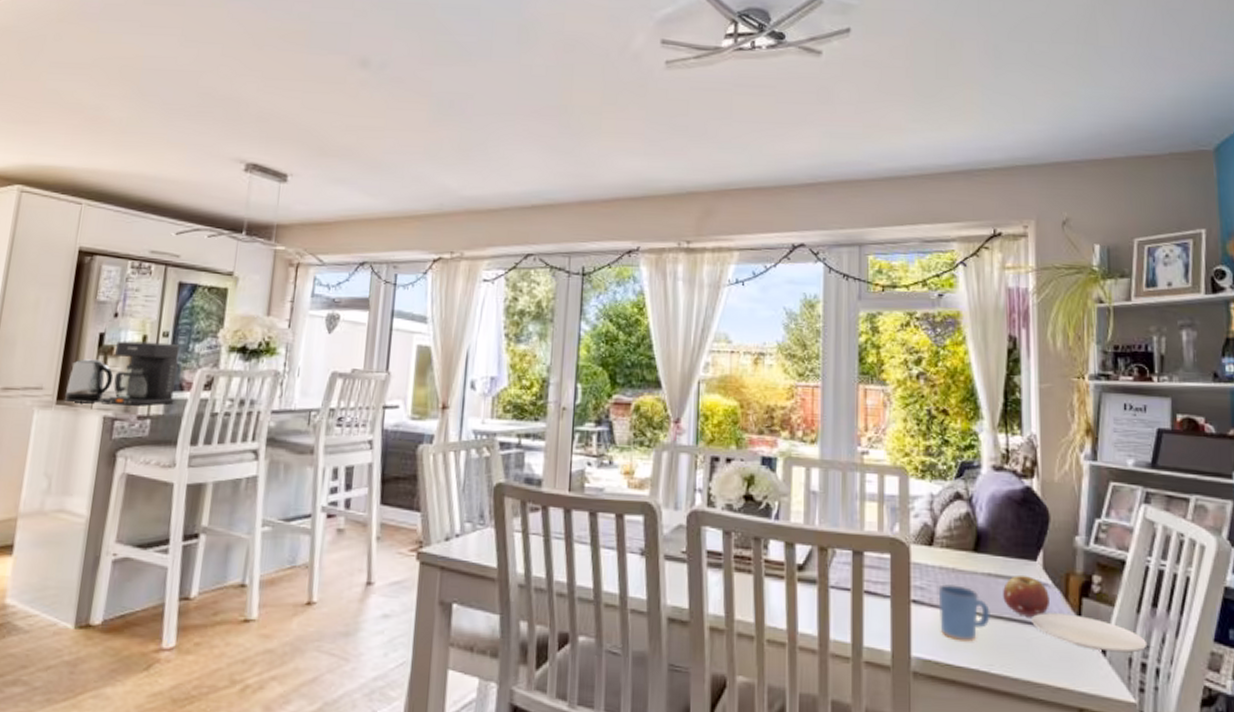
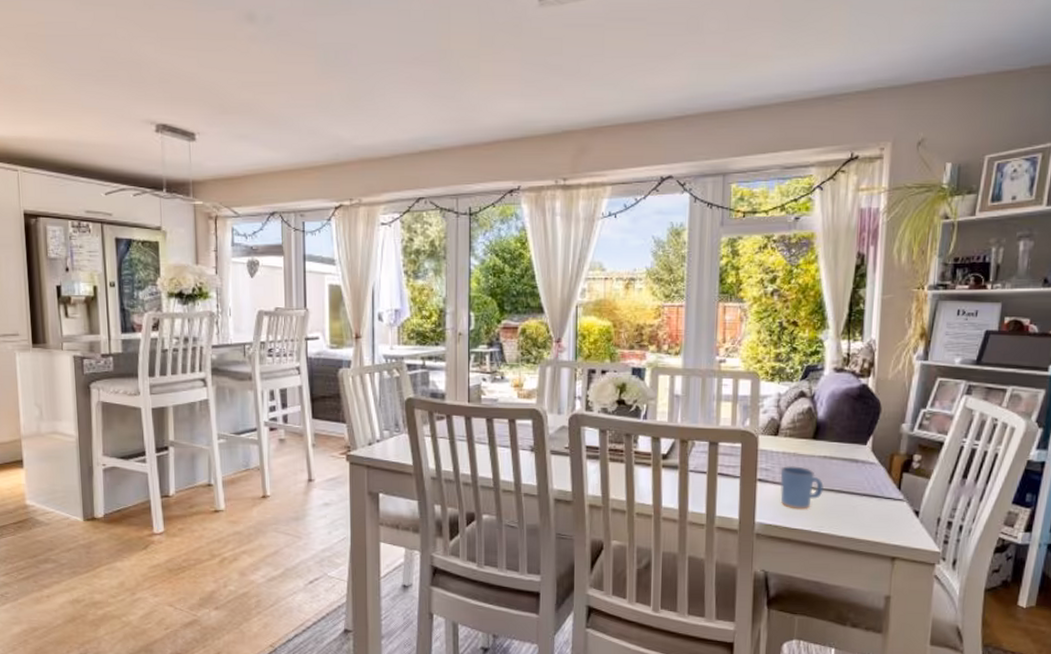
kettle: present [65,359,114,404] -> none [38,308,76,346]
coffee maker: present [100,341,180,406] -> none [68,292,129,346]
fruit: present [1003,576,1049,617] -> none [835,457,875,489]
plate: present [1032,613,1148,653] -> none [858,485,955,514]

